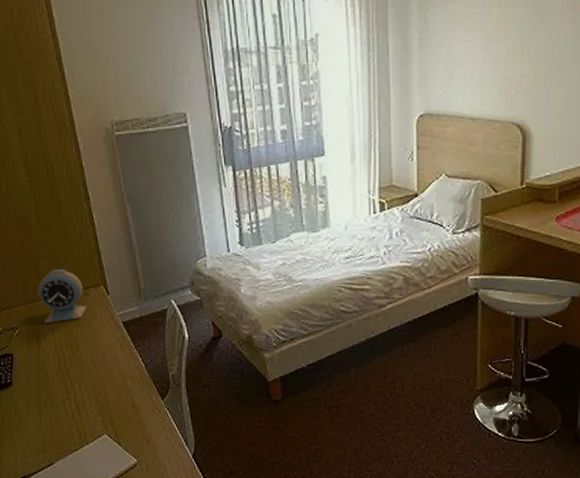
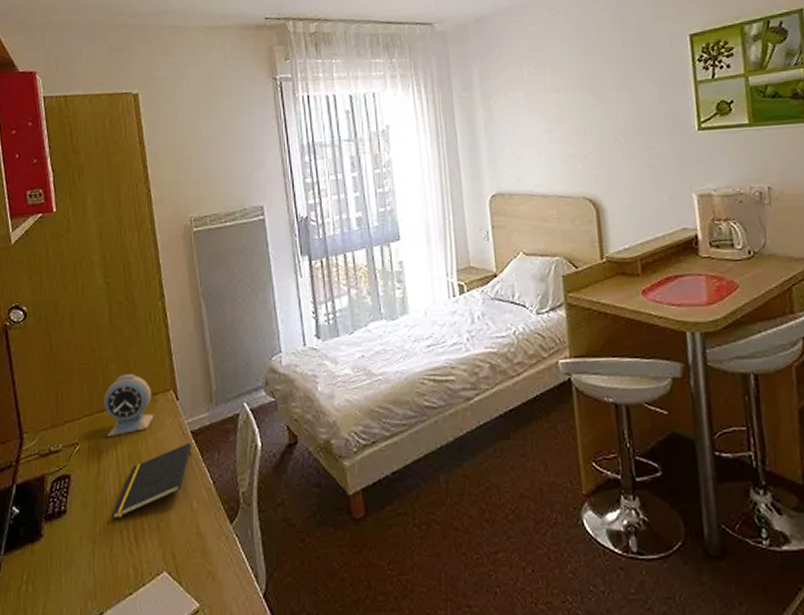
notepad: none [54,331,125,392] -> present [112,442,192,520]

